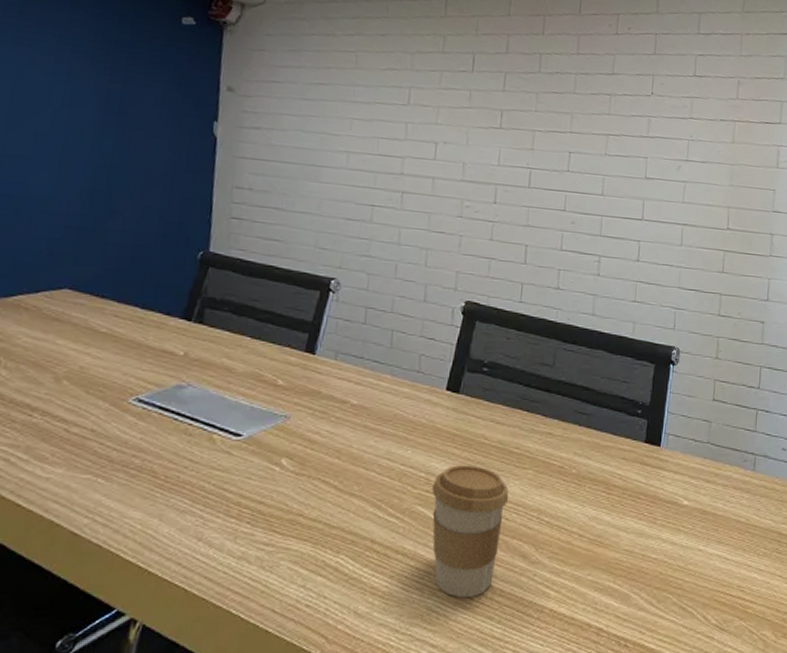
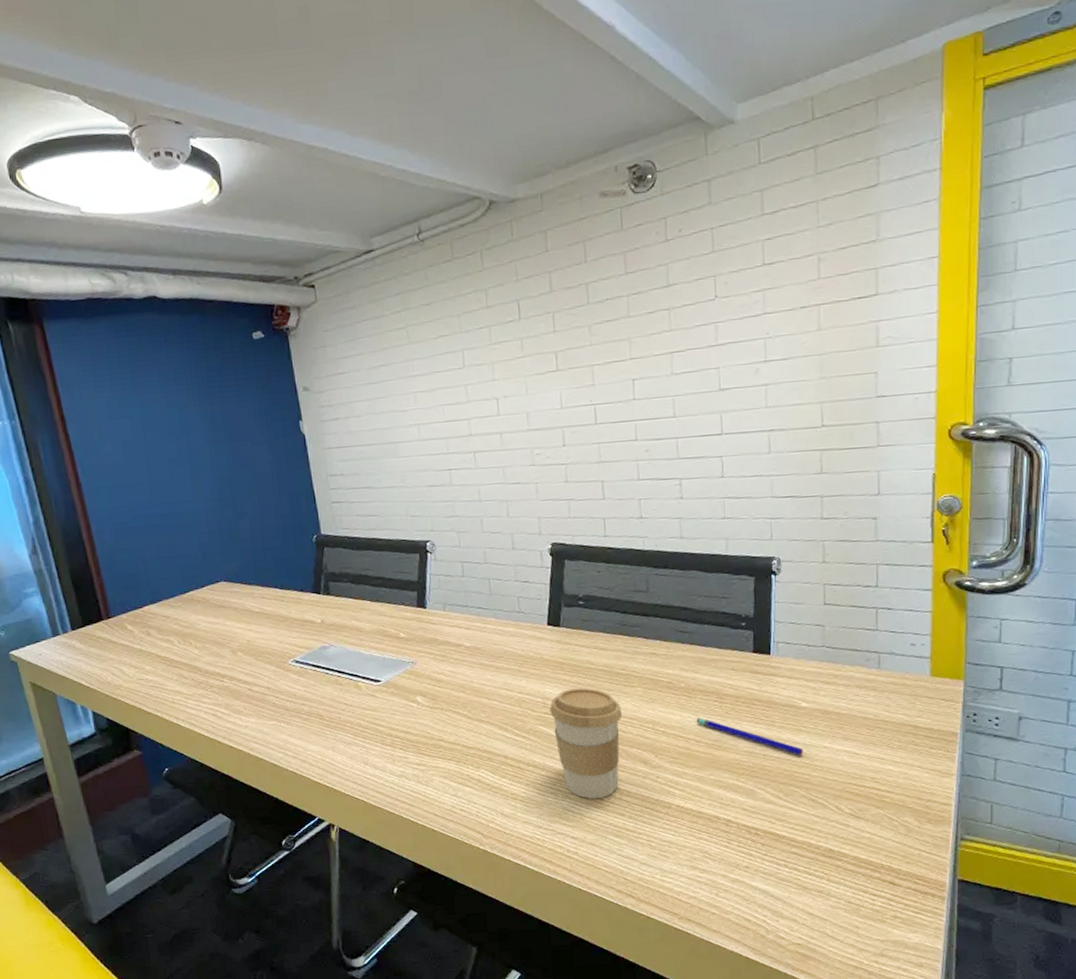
pen: none [582,509,680,559] -> present [696,718,804,756]

